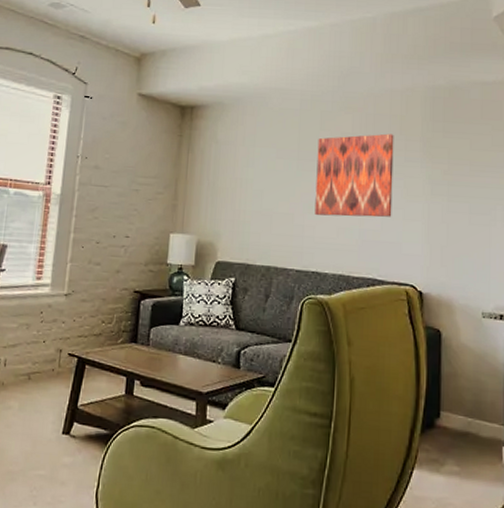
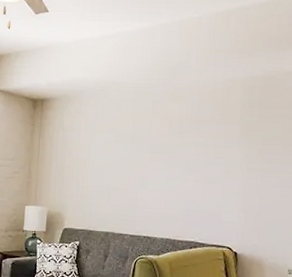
wall art: present [314,133,394,218] -> none [146,119,216,191]

